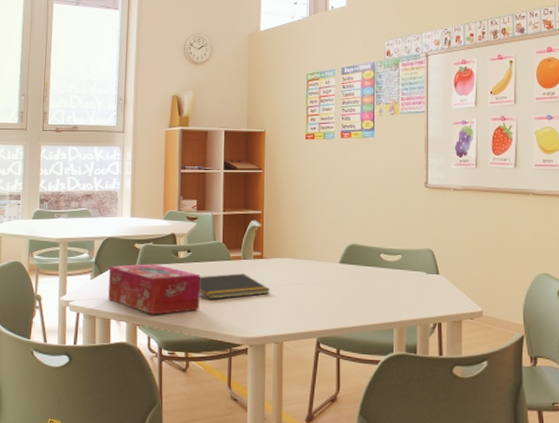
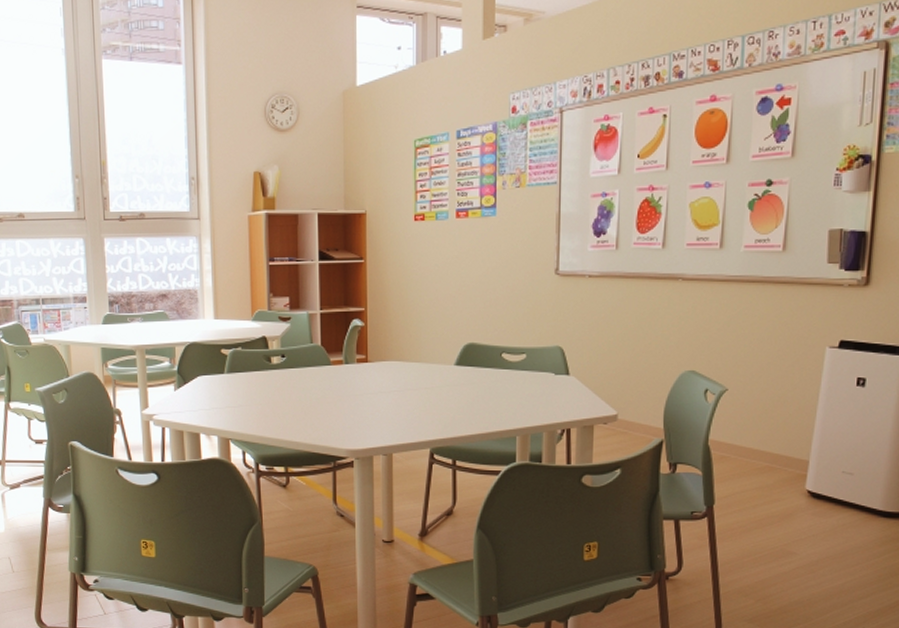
tissue box: present [108,264,200,315] -> none [193,371,298,428]
notepad: present [198,273,271,300] -> none [296,379,377,409]

